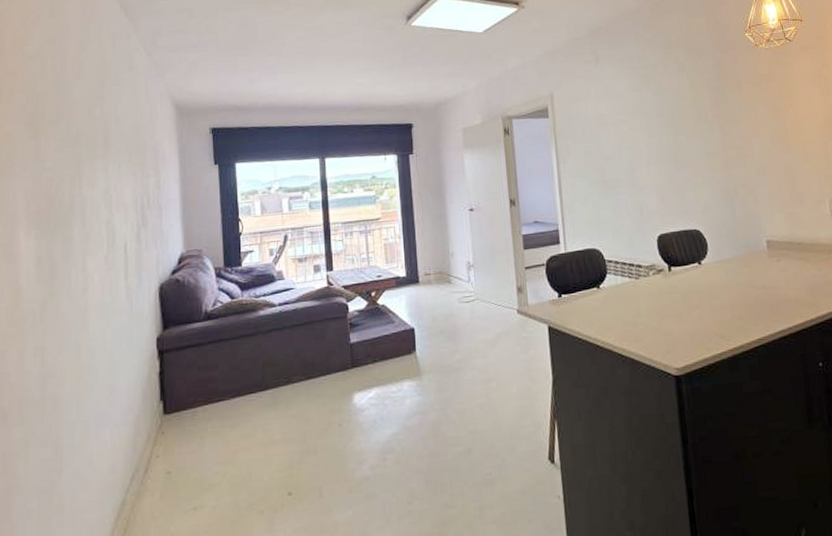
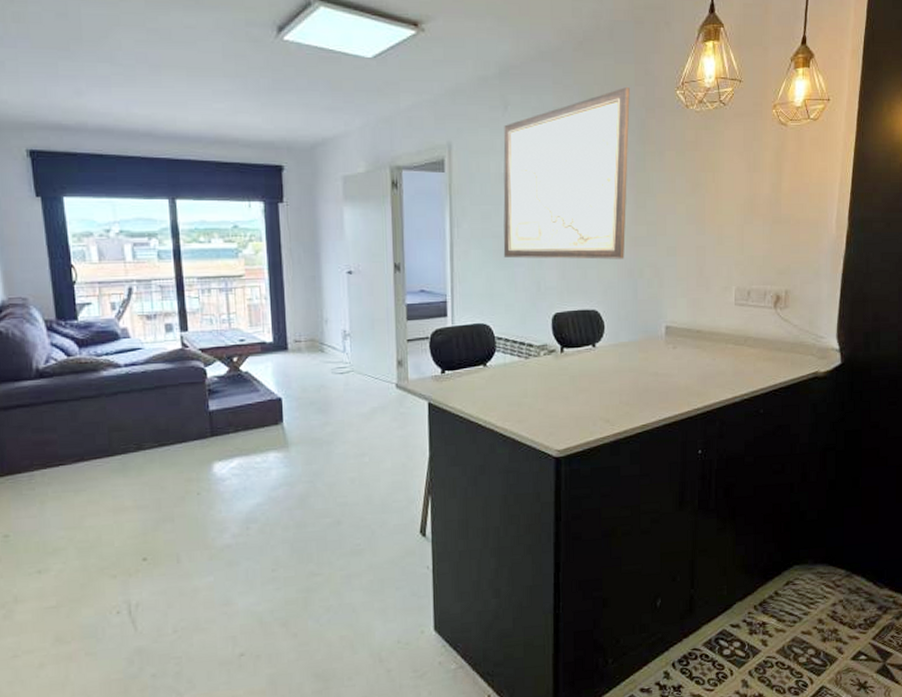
wall art: none [597,35,718,188] -> present [503,87,630,260]

